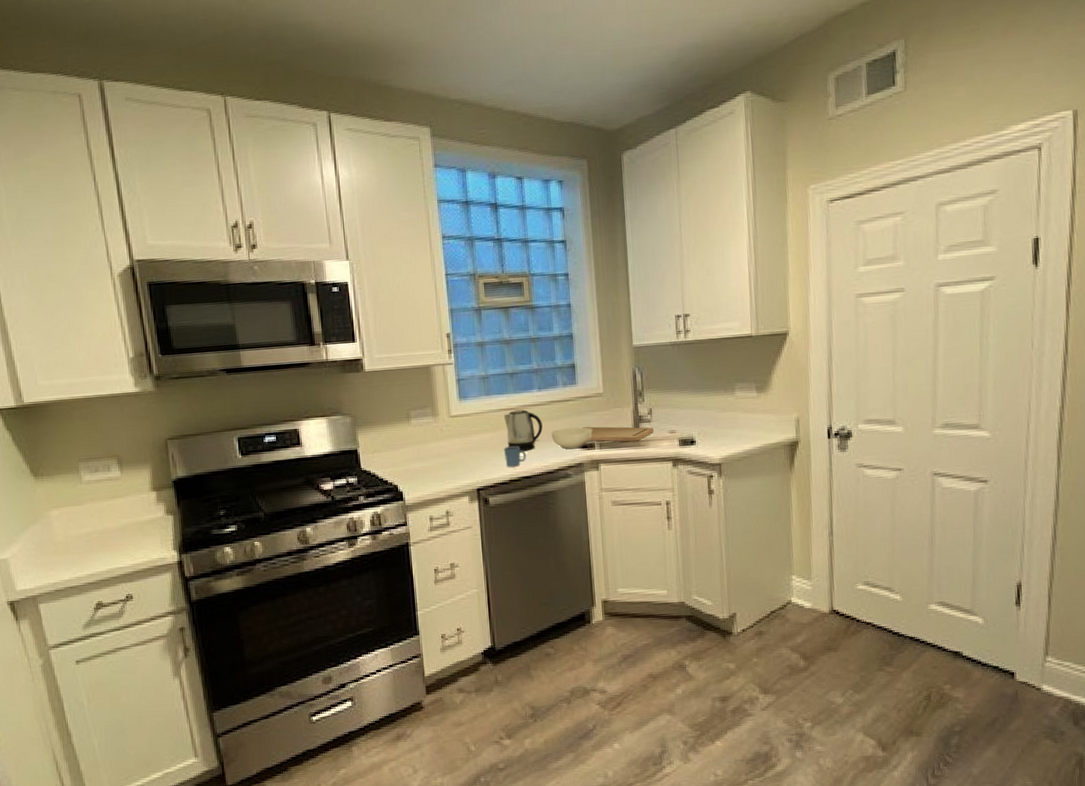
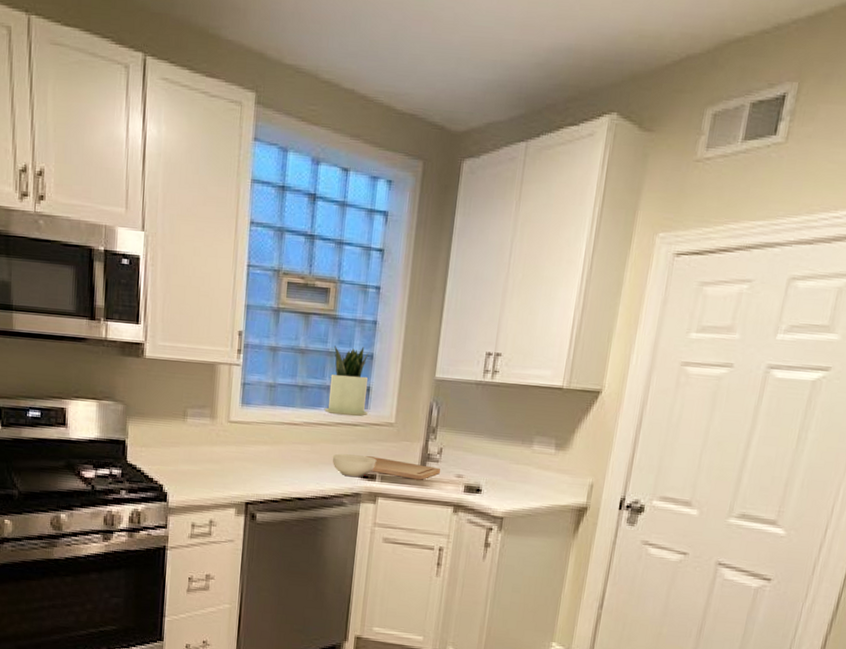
kettle: present [504,409,543,452] -> none [284,426,325,472]
mug: present [504,445,527,468] -> none [279,463,303,487]
planter: none [535,329,578,395] -> present [324,345,369,417]

